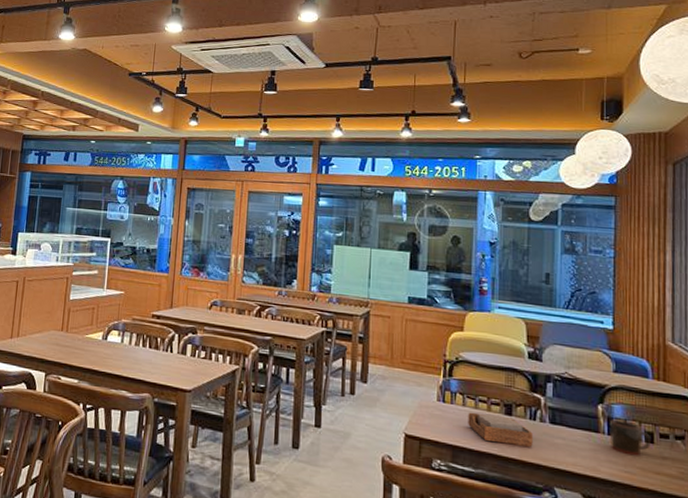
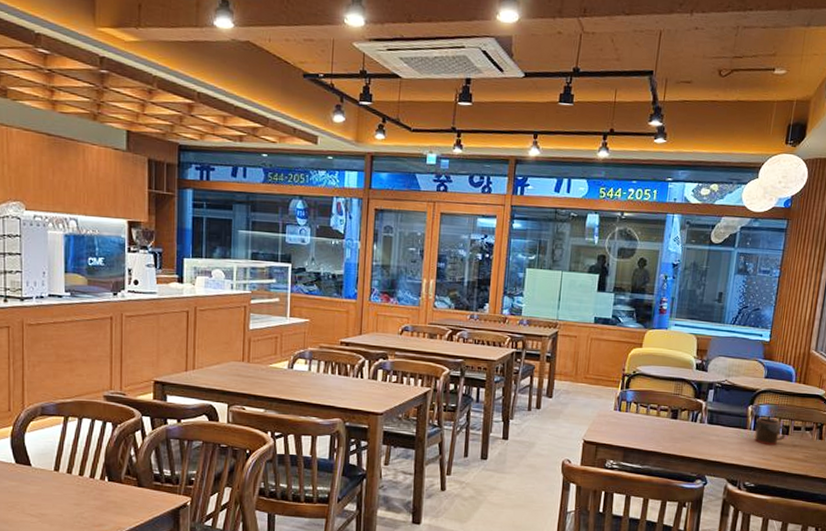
napkin holder: present [468,412,533,448] -> none [639,418,693,445]

